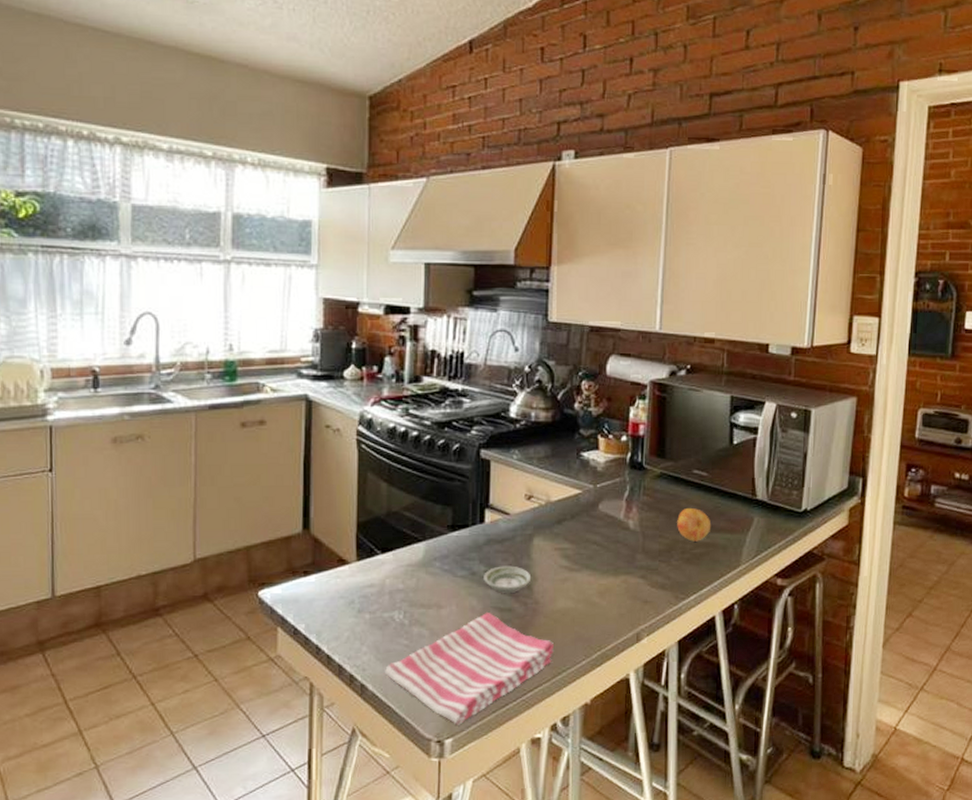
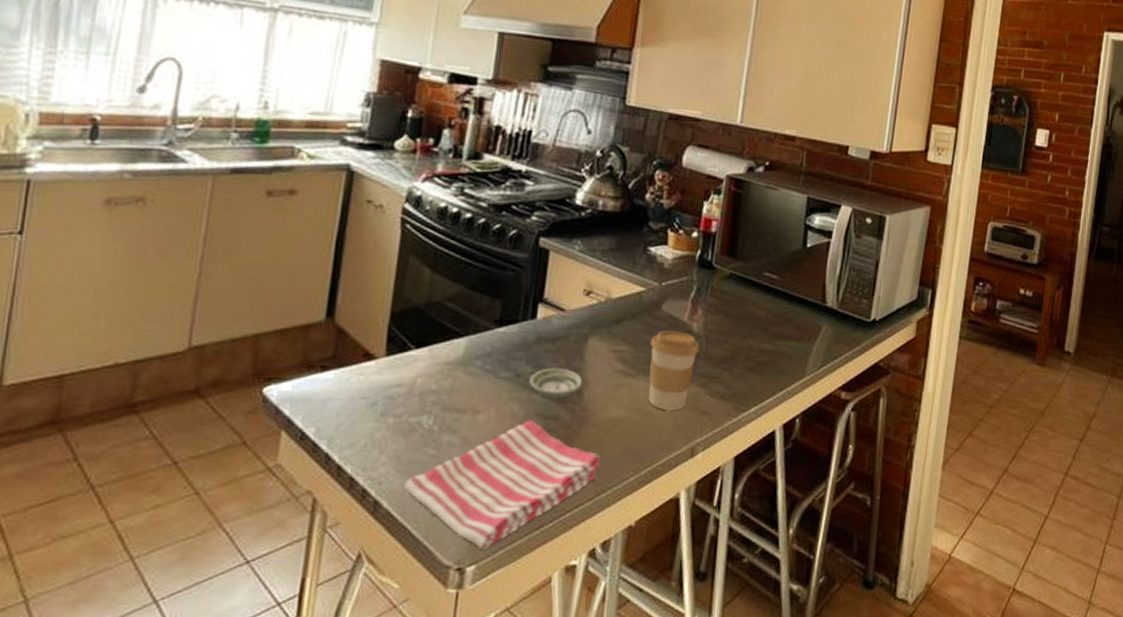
coffee cup: none [590,528,637,601] -> present [648,330,700,411]
fruit: present [677,507,712,542] -> none [743,312,779,349]

